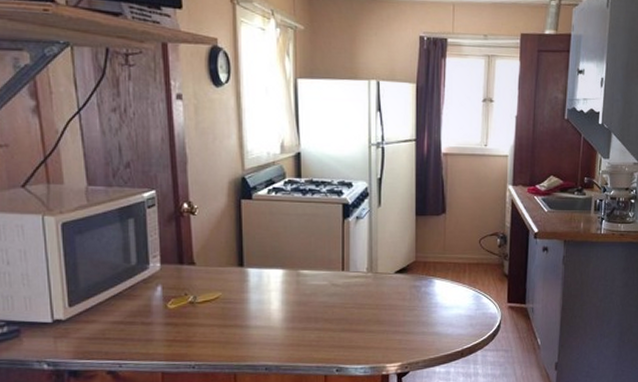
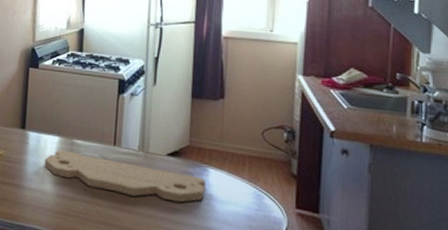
cutting board: none [269,283,431,316] -> present [44,150,205,203]

